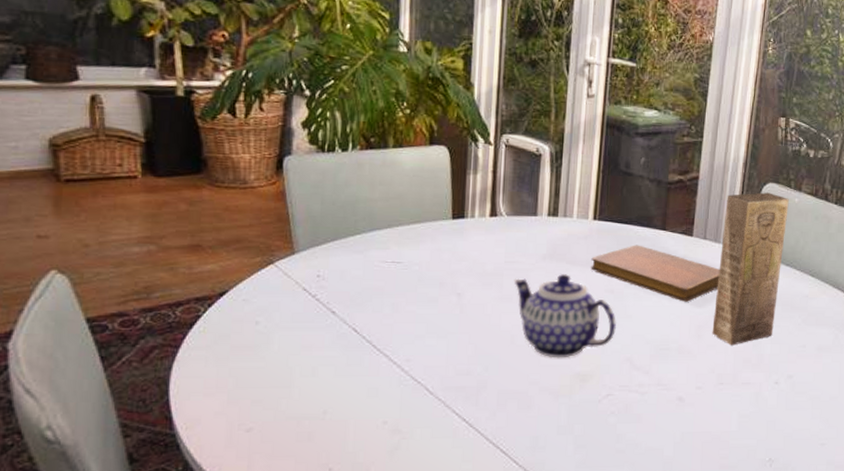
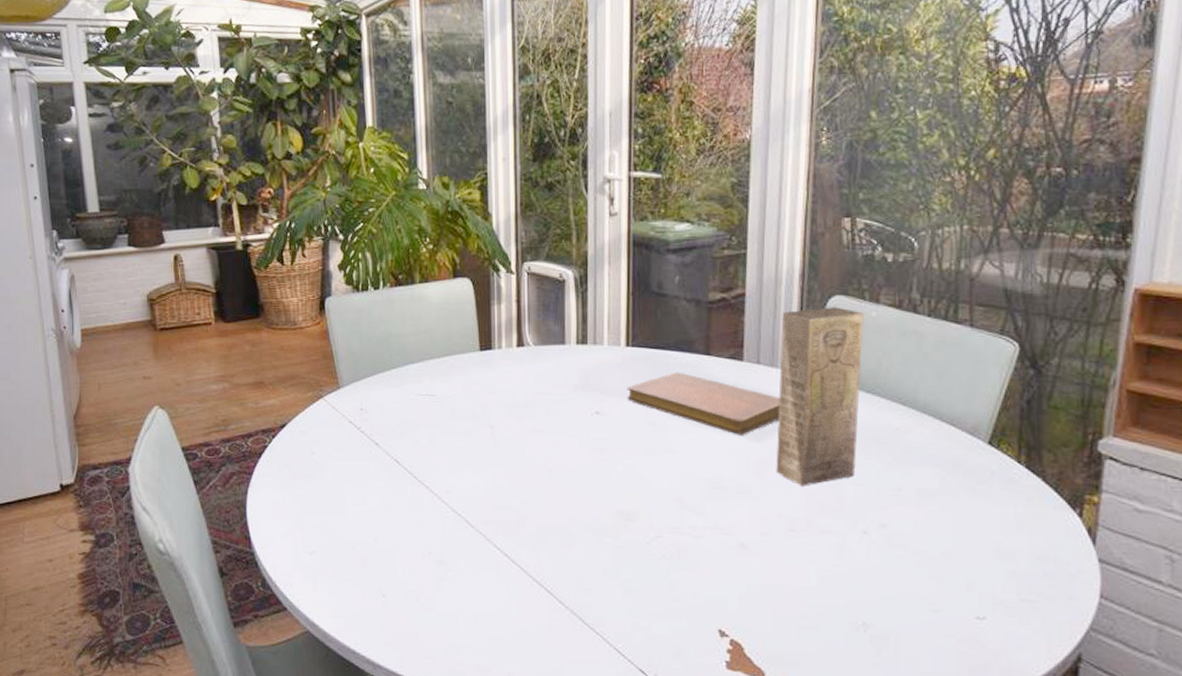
teapot: present [514,274,616,358] -> none [546,405,660,495]

